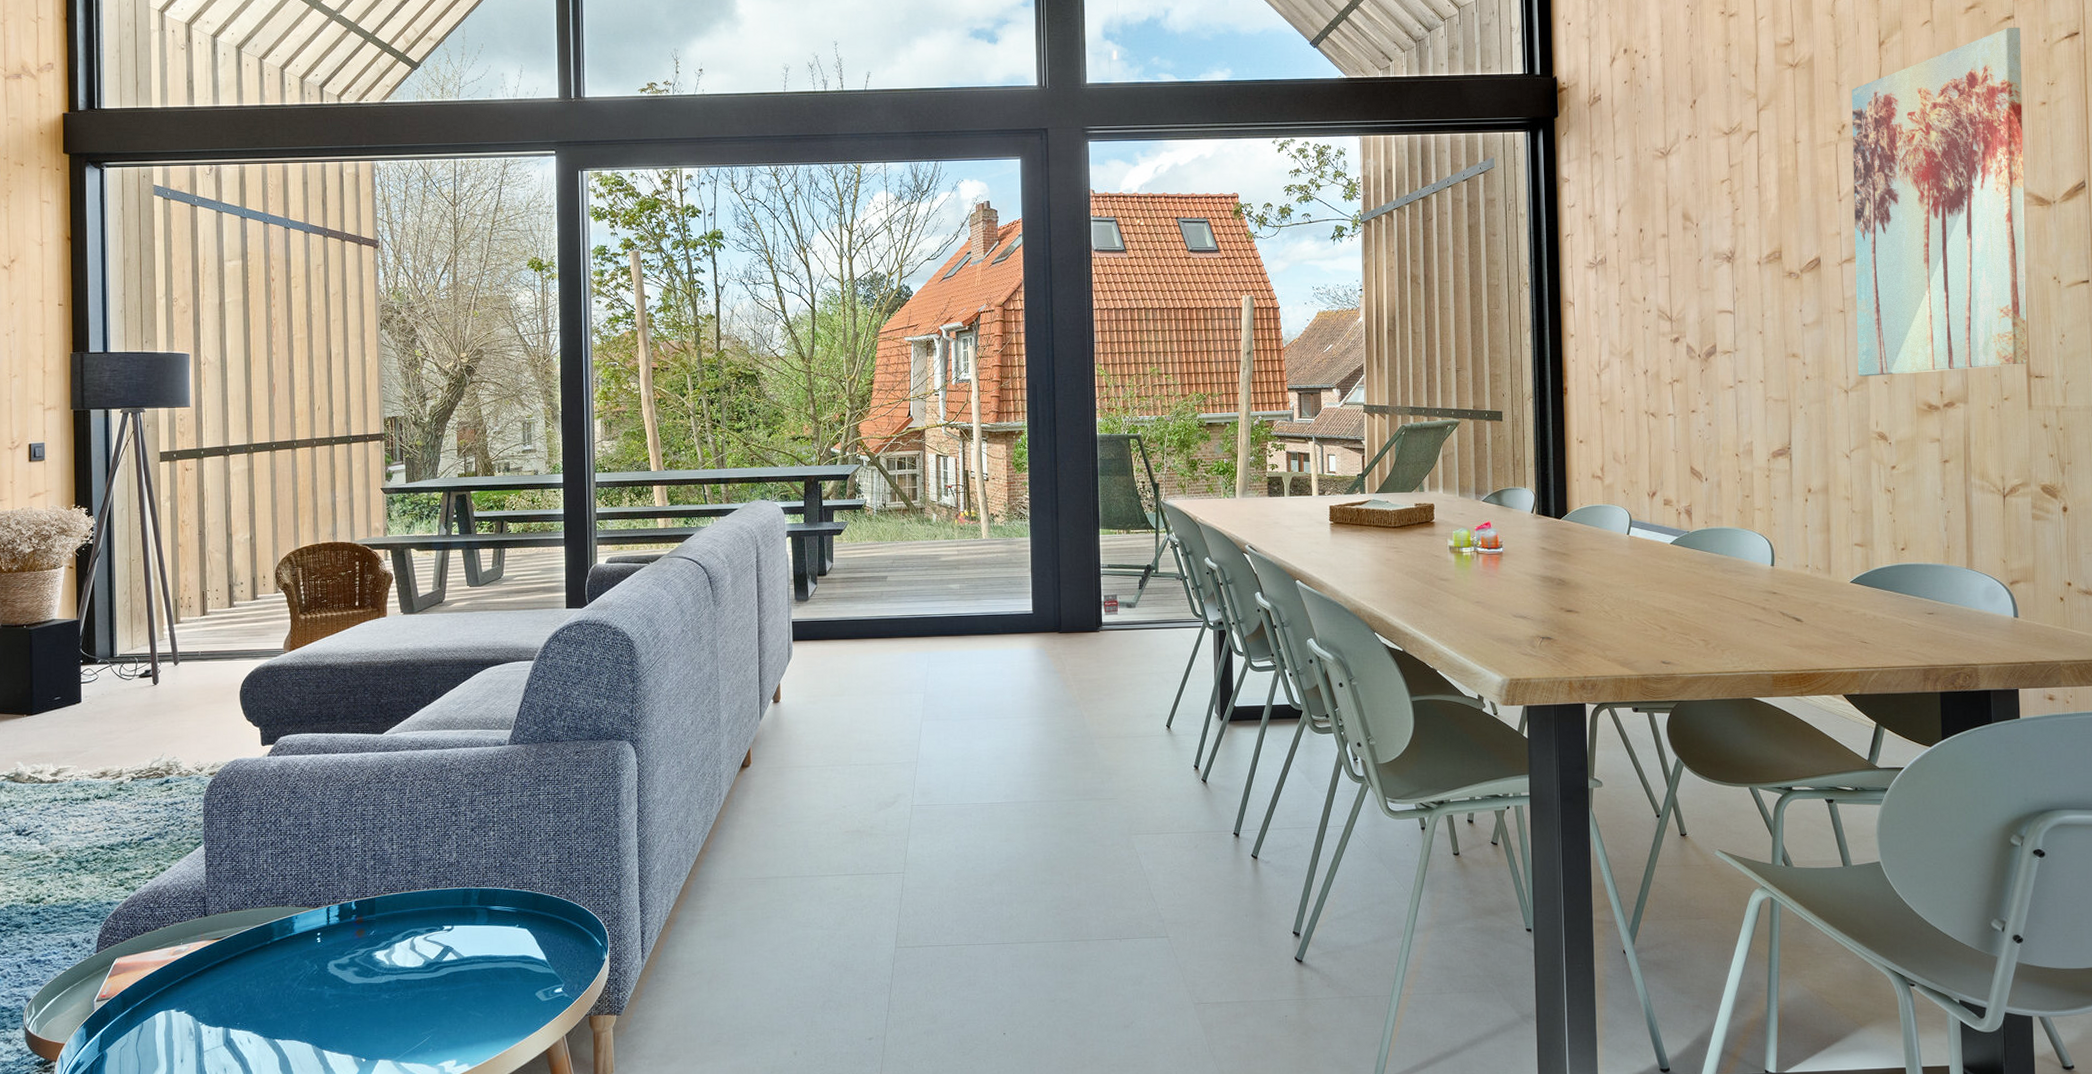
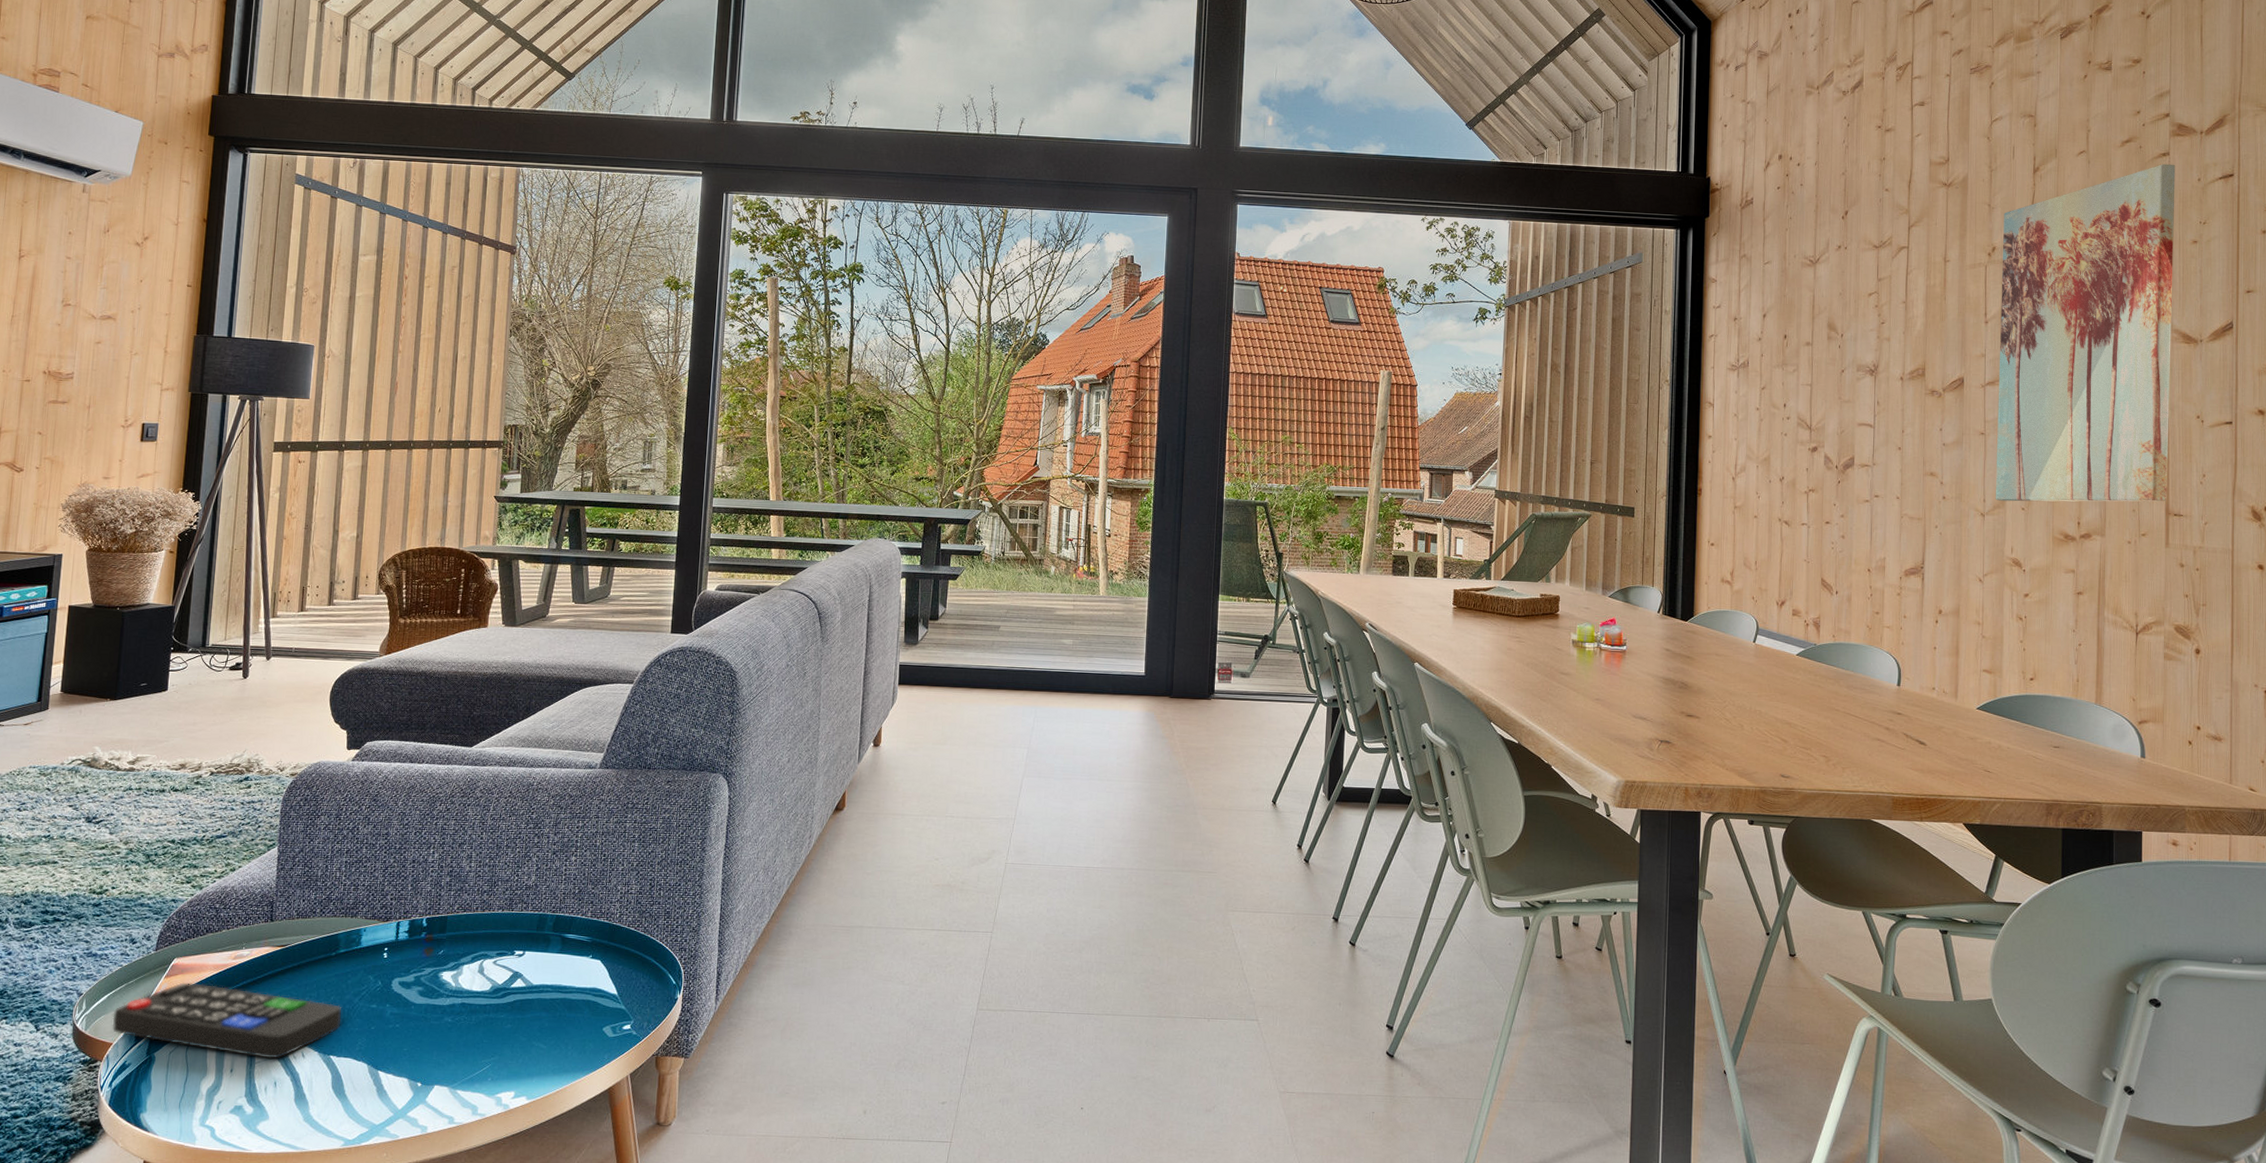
remote control: none [62,980,282,1047] -> present [112,982,341,1059]

